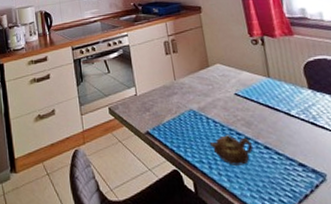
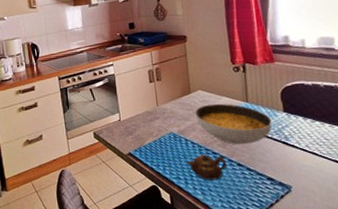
soup bowl: none [214,78,298,125] -> present [195,103,273,145]

